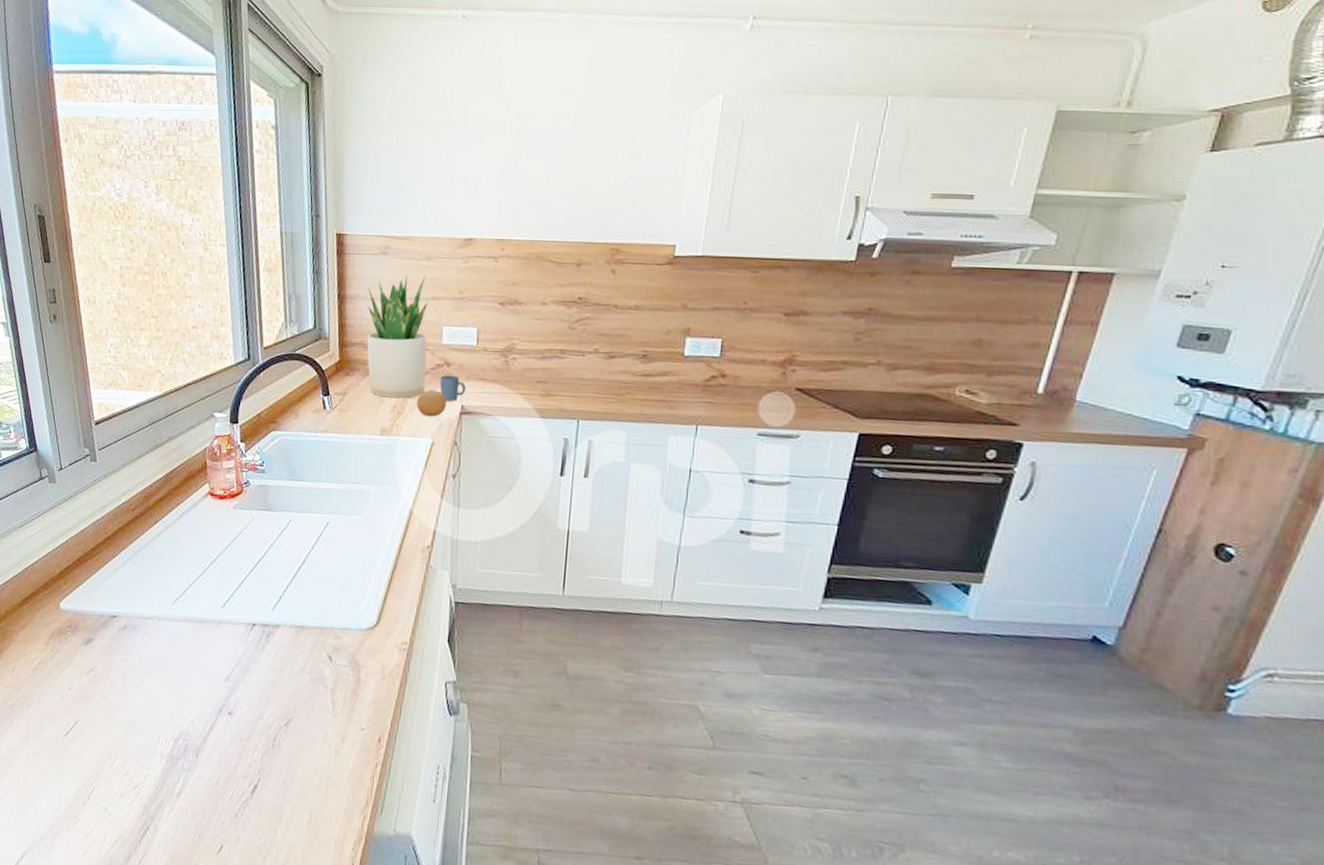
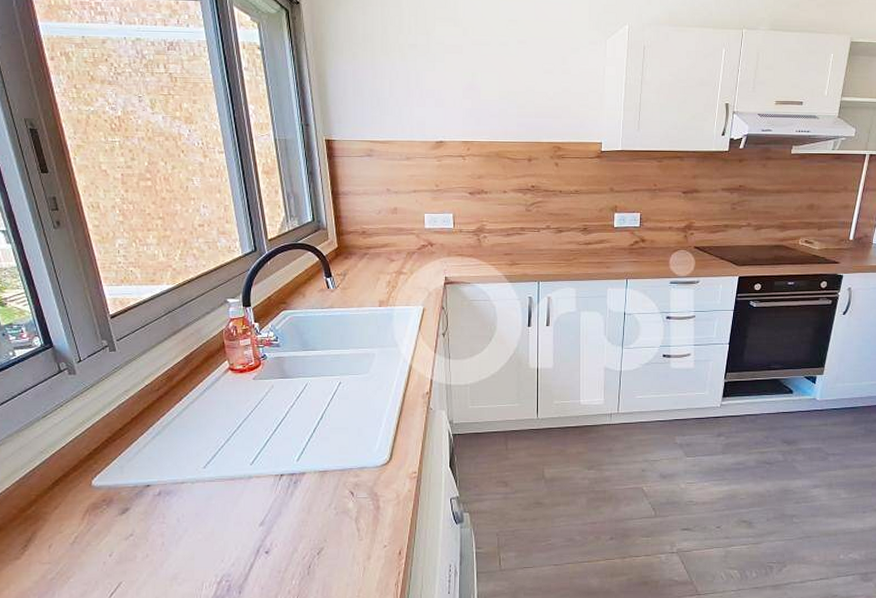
planter: present [366,274,428,399] -> none [357,172,414,275]
fruit: present [416,390,447,417] -> none [407,266,432,288]
mug: present [439,374,466,402] -> none [426,253,447,274]

